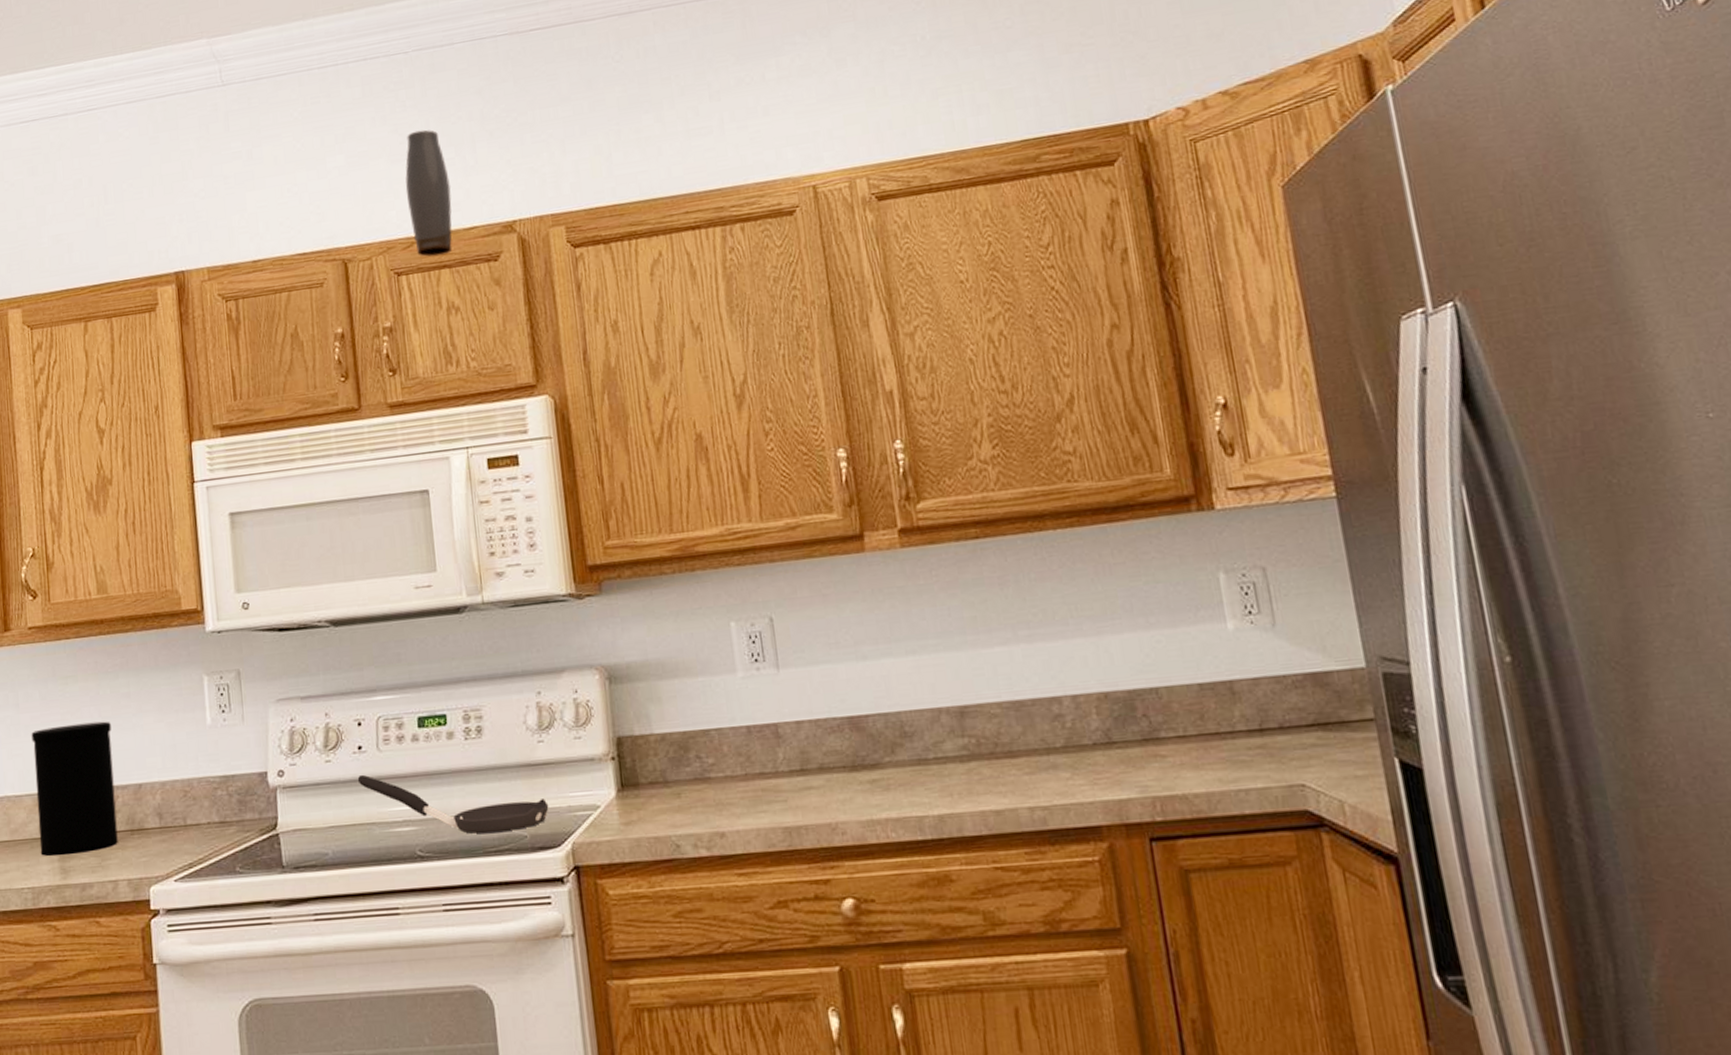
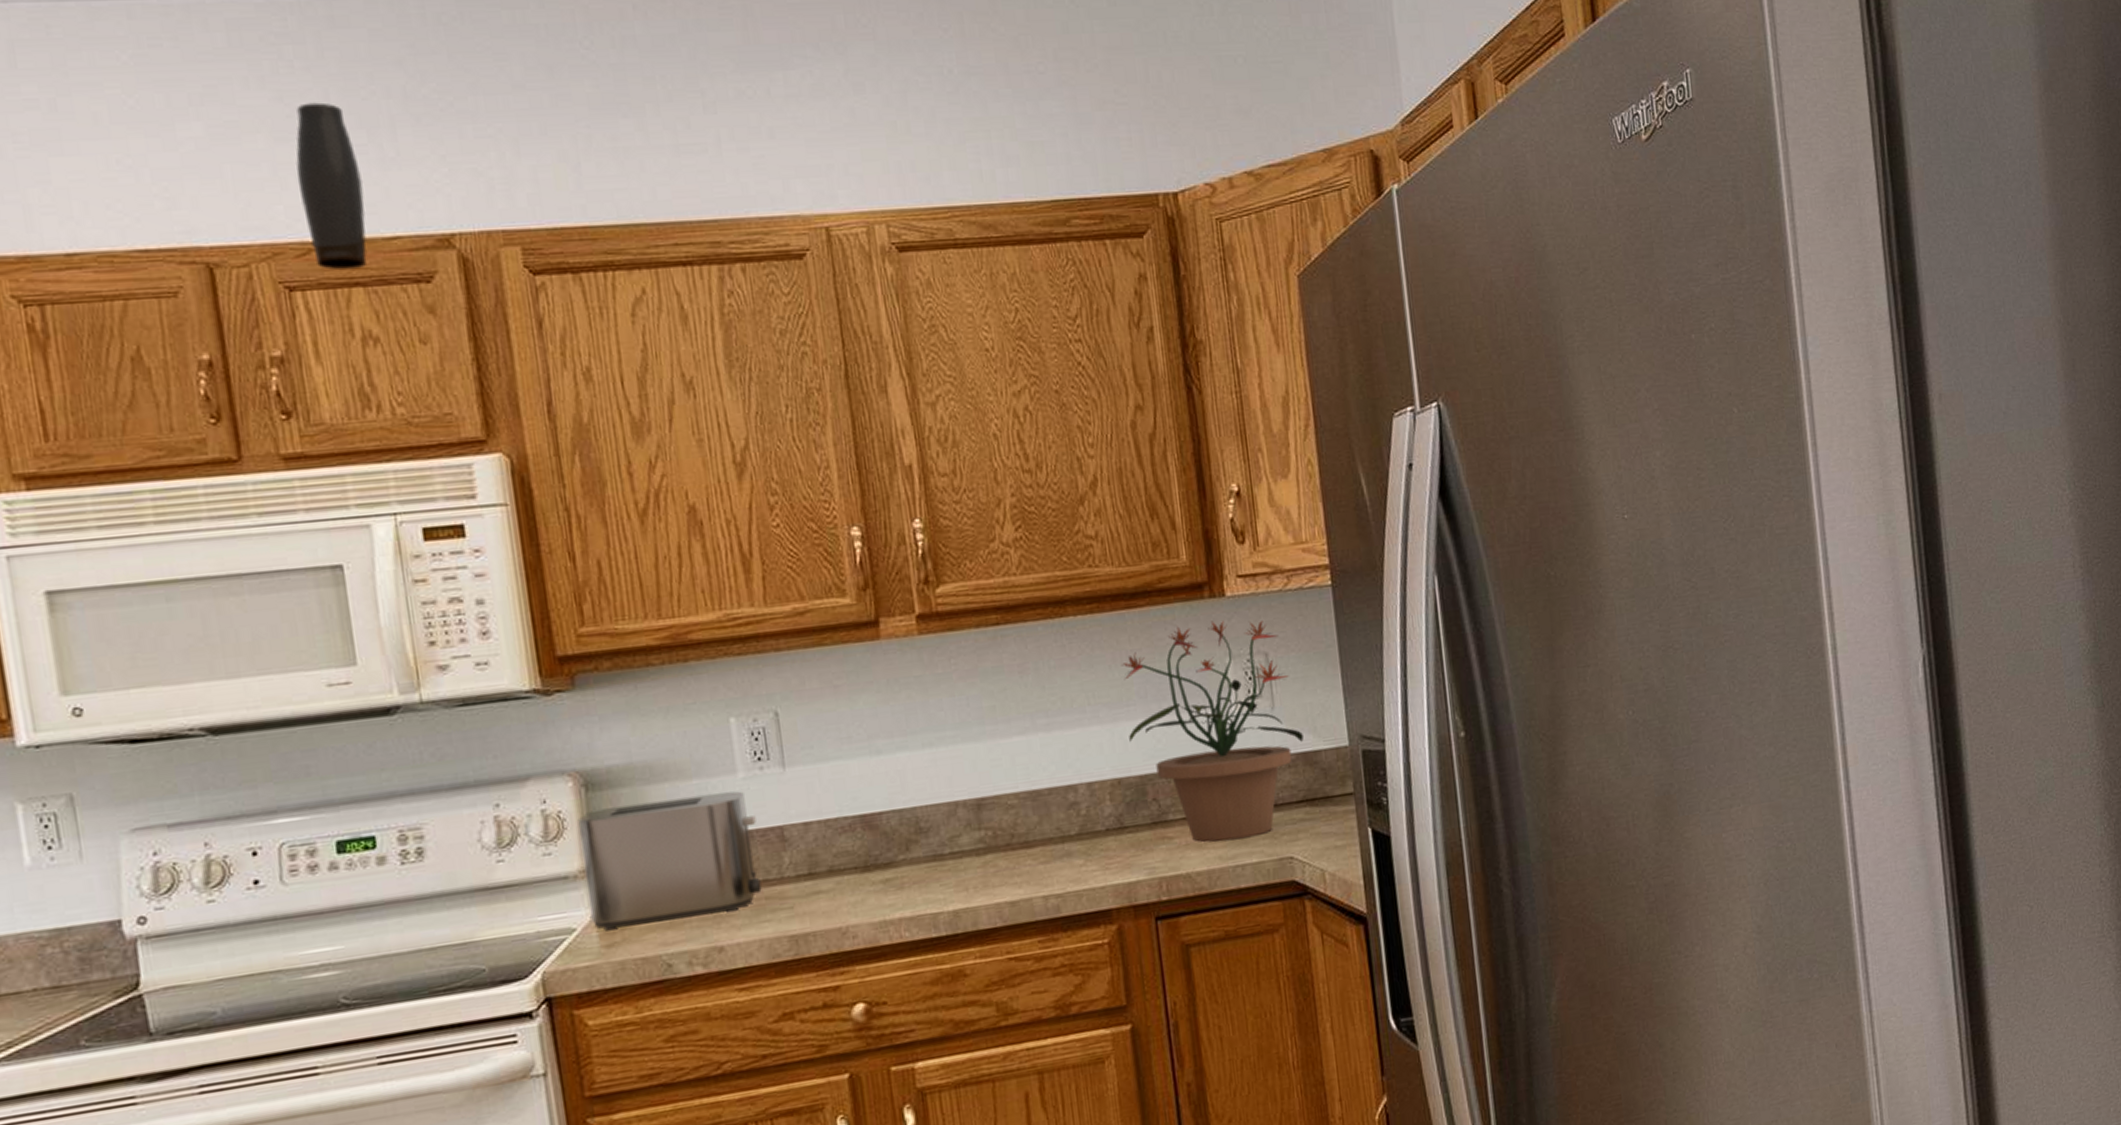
frying pan: present [357,774,549,834] -> none [254,914,513,973]
toaster: none [602,689,759,809] -> present [577,791,762,930]
potted plant: none [1103,534,1312,763] -> present [1120,621,1304,842]

